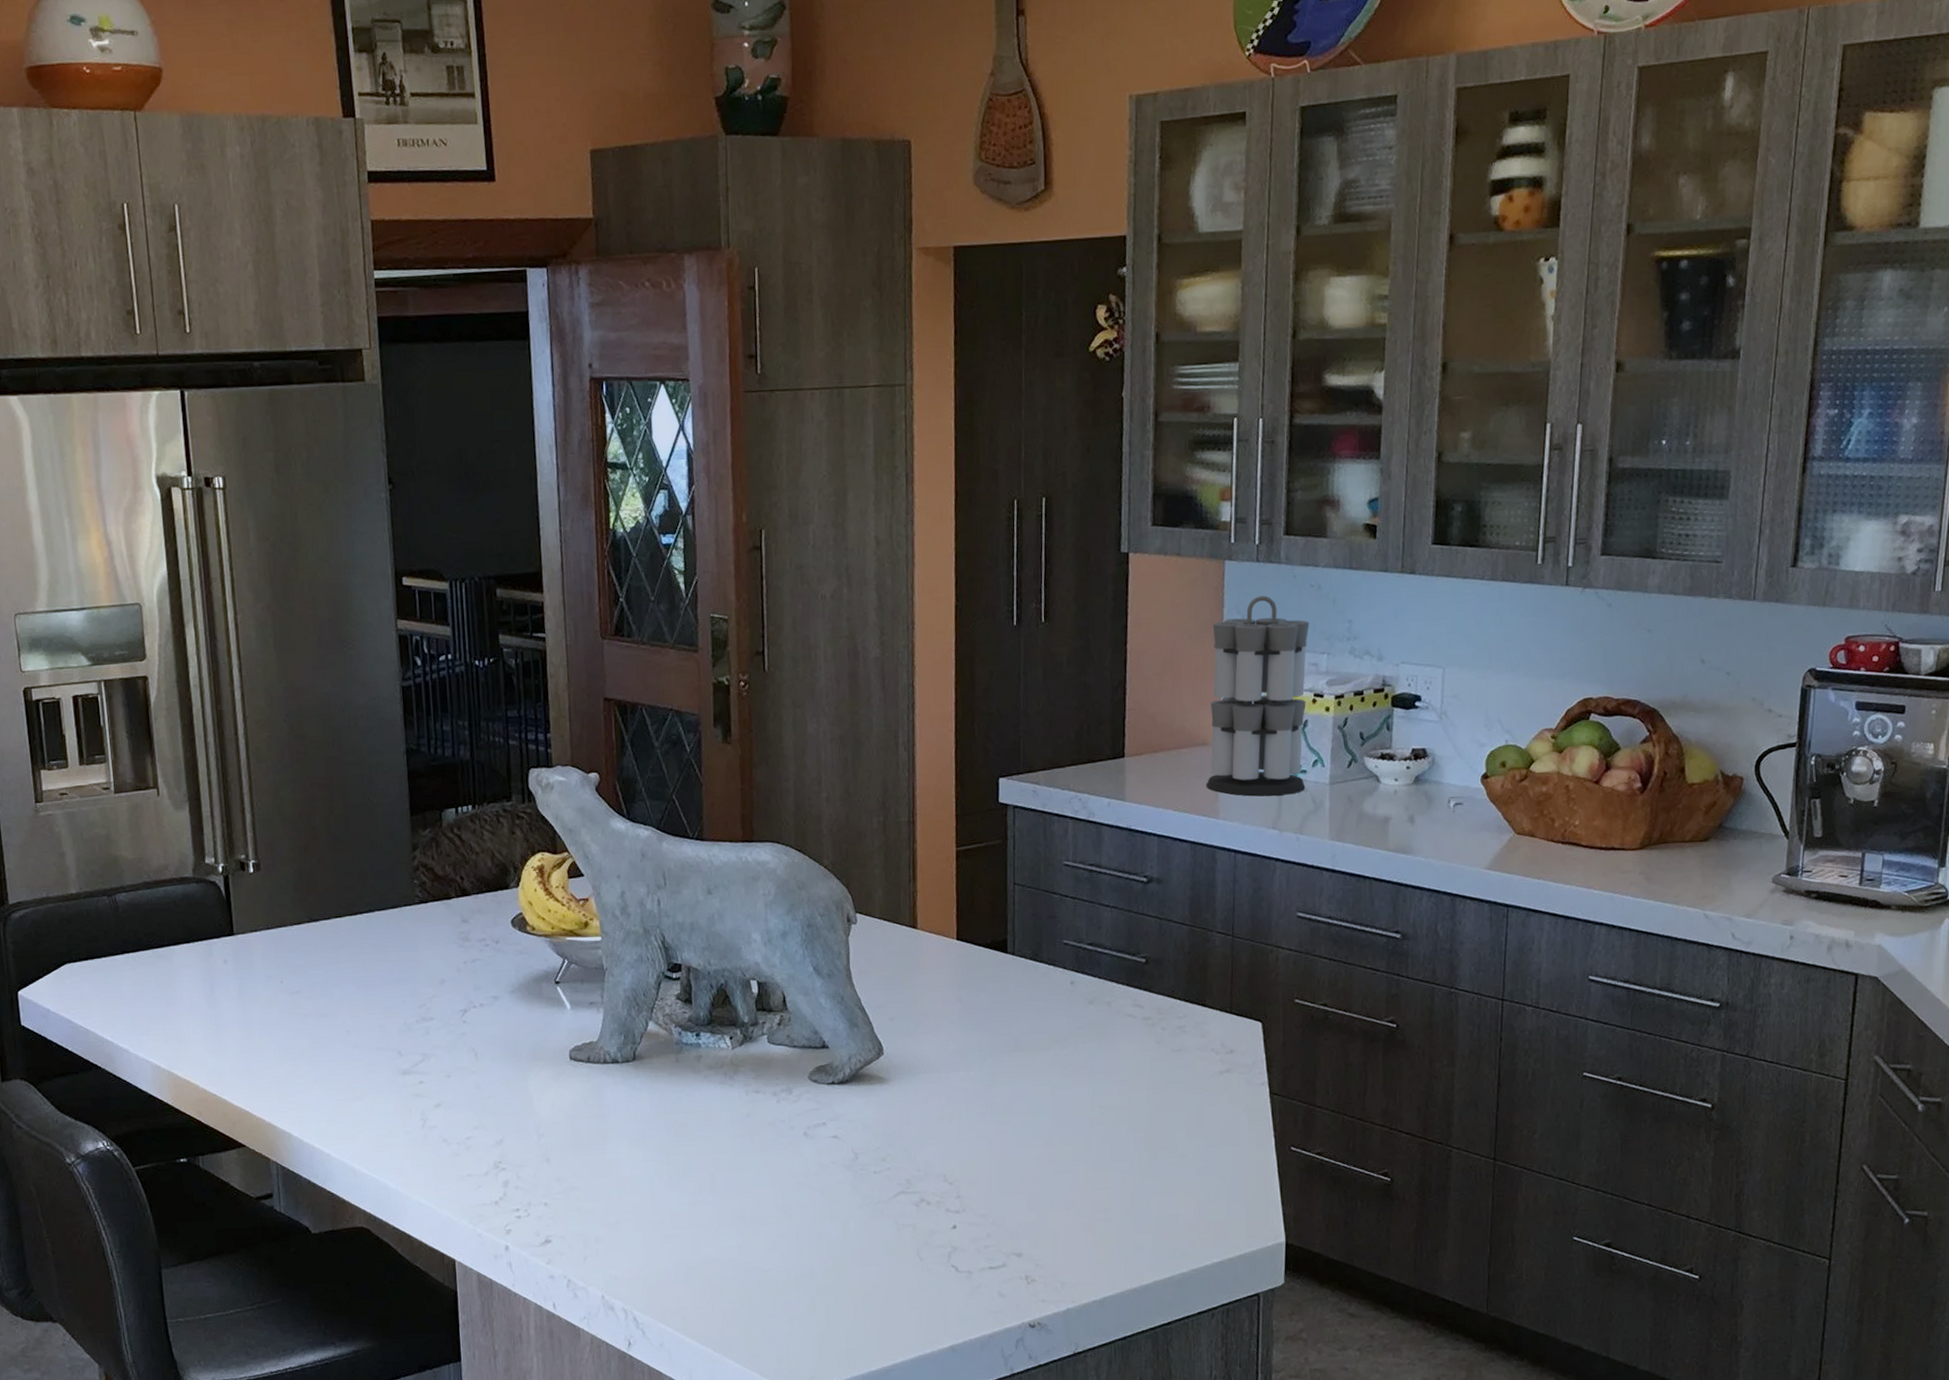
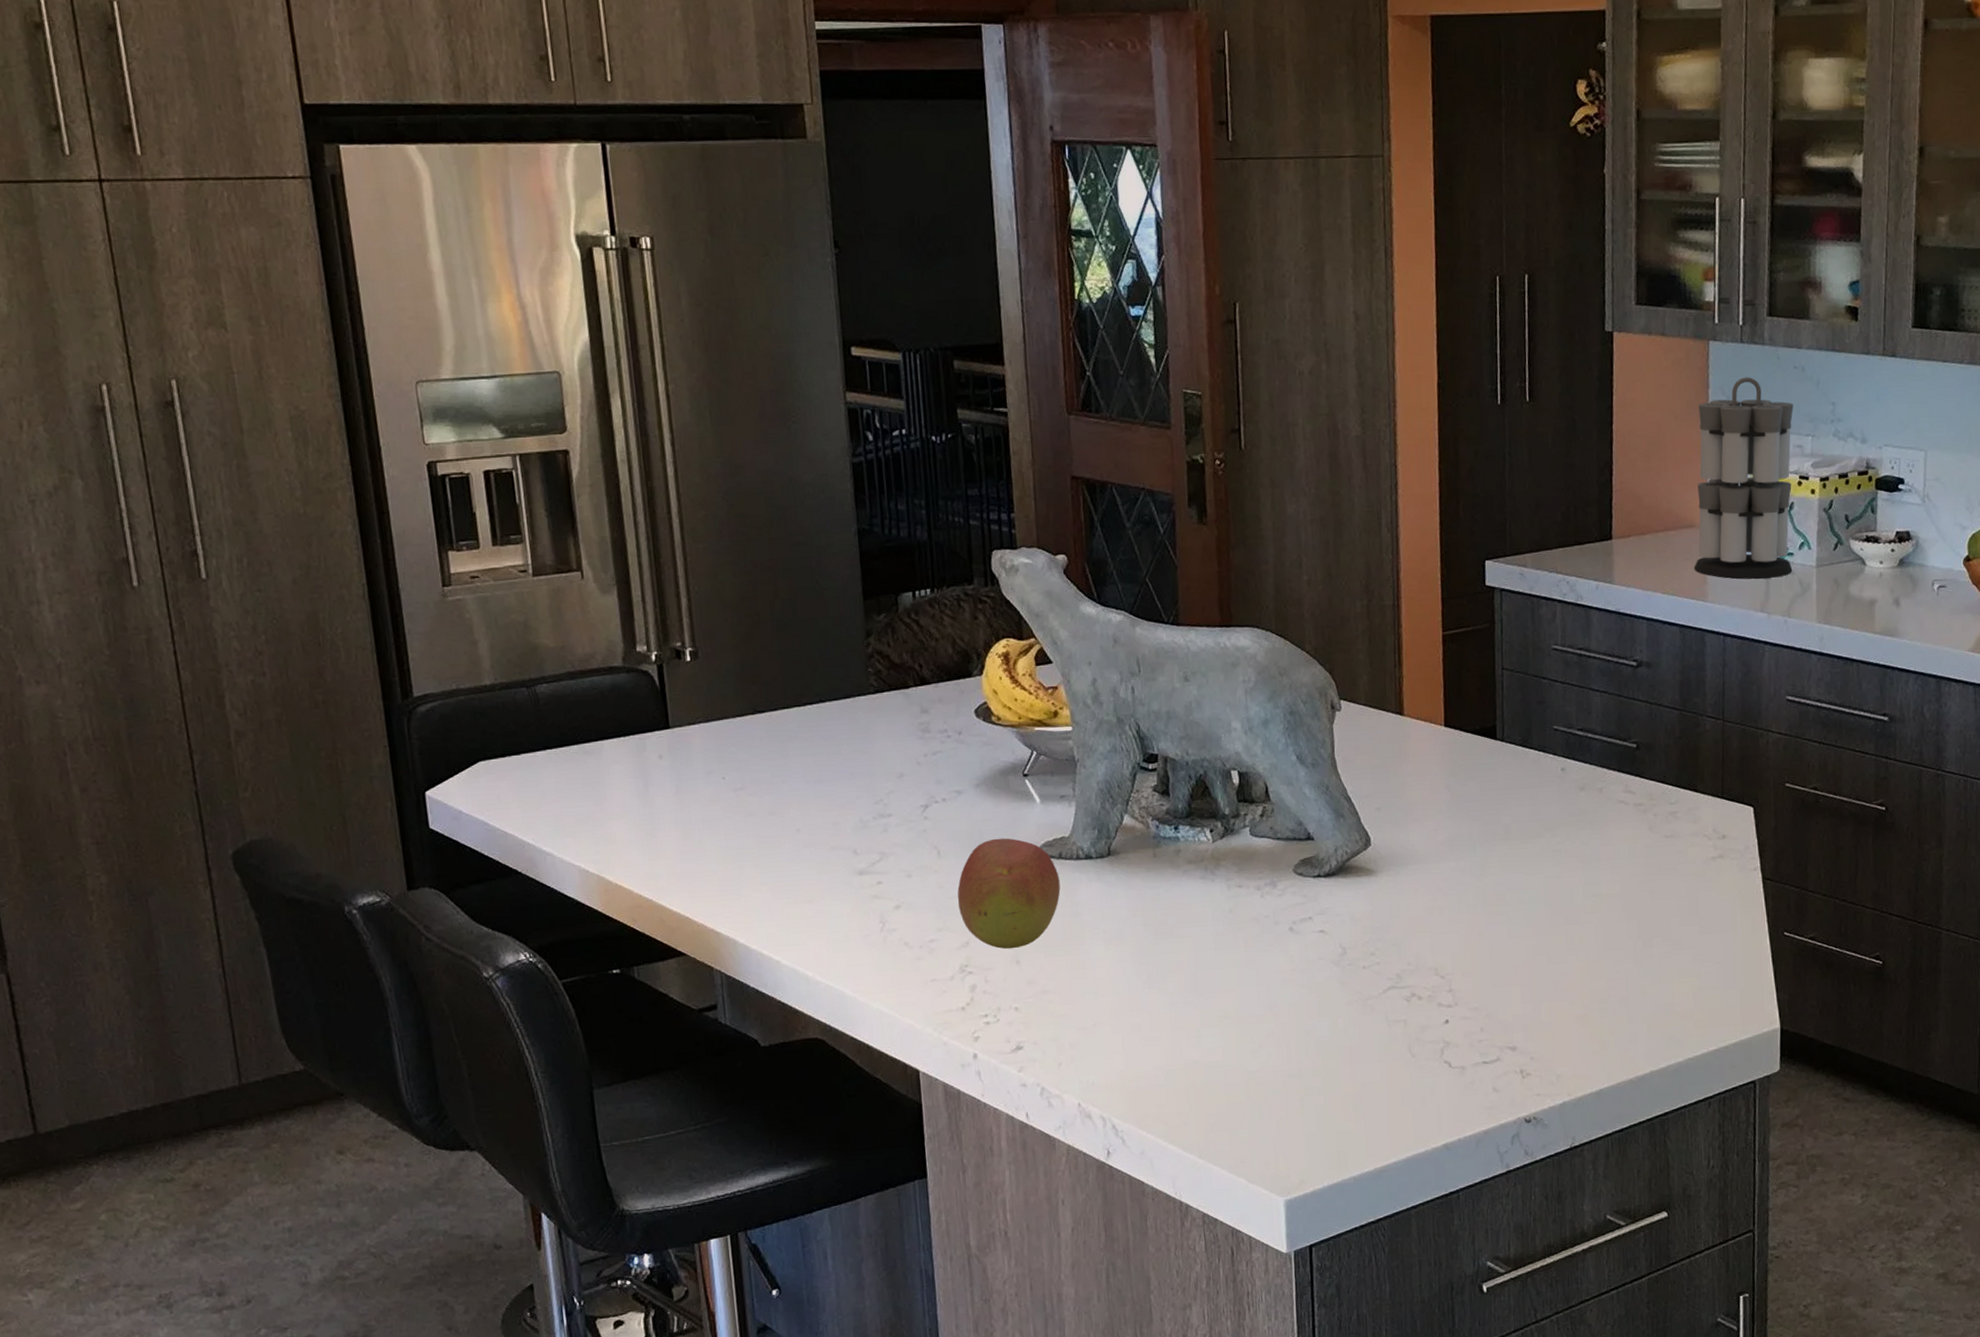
fruit: none [492,1042,588,1148] -> present [957,838,1061,949]

